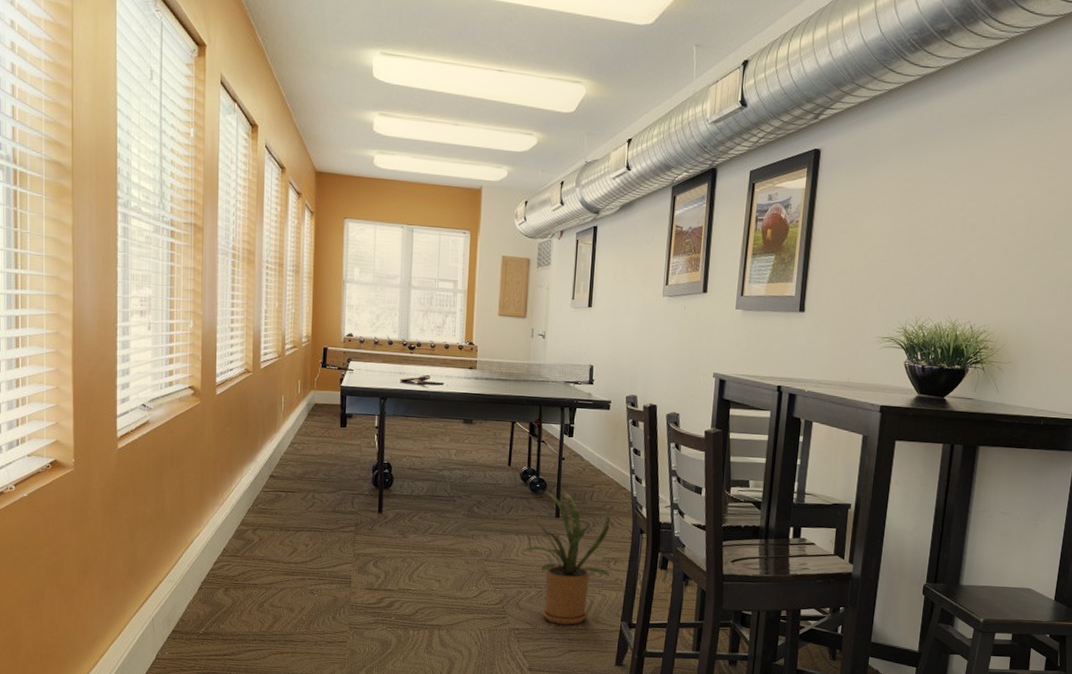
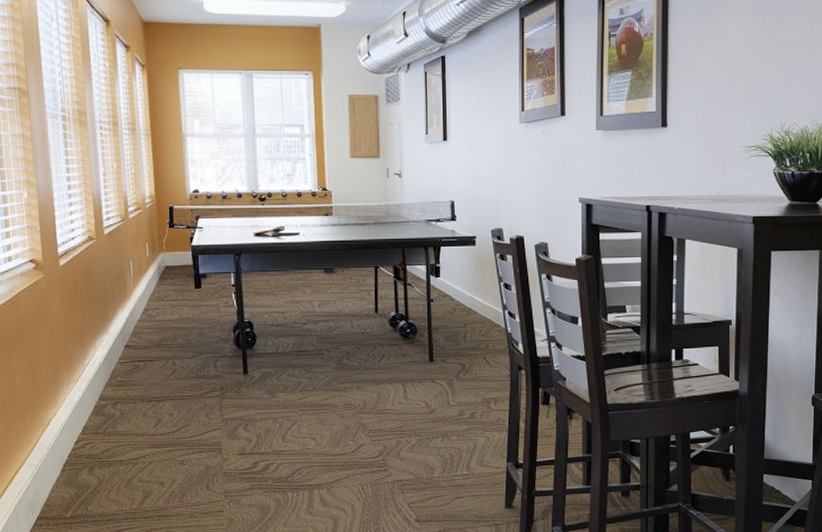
house plant: present [520,490,611,625] -> none [392,333,493,472]

